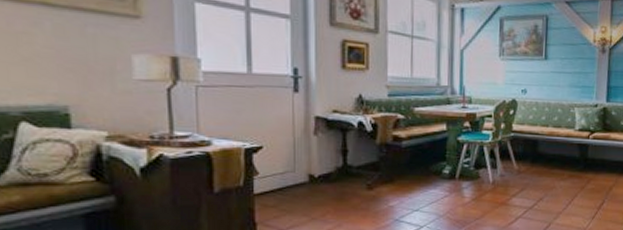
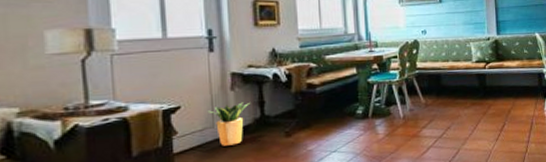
potted plant: none [289,148,334,192] -> present [207,102,251,146]

